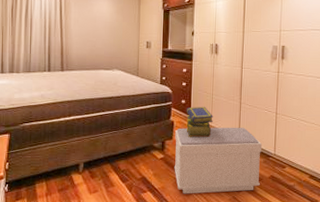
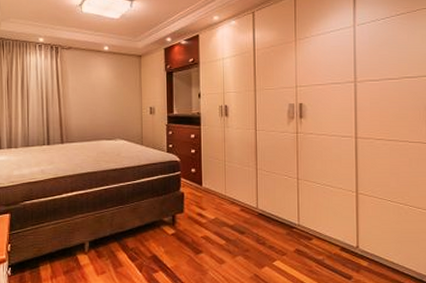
bench: present [174,127,262,194] -> none [186,196,284,273]
stack of books: present [186,106,213,138] -> none [196,174,227,210]

